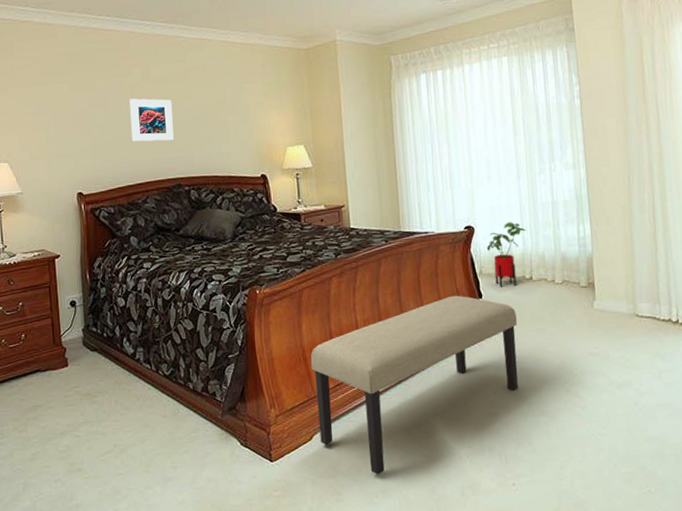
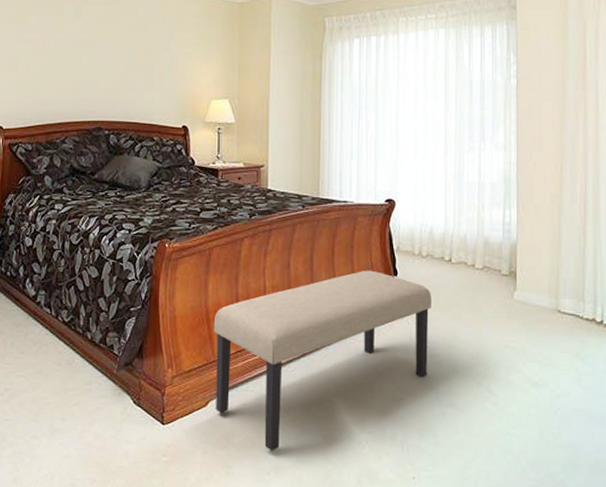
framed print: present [129,98,174,142] -> none [57,37,101,83]
house plant: present [486,222,527,287] -> none [406,199,450,266]

